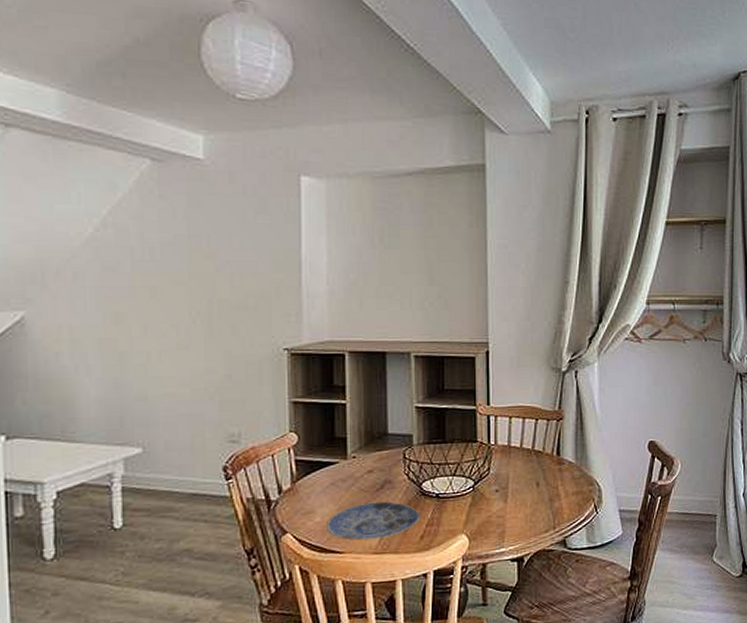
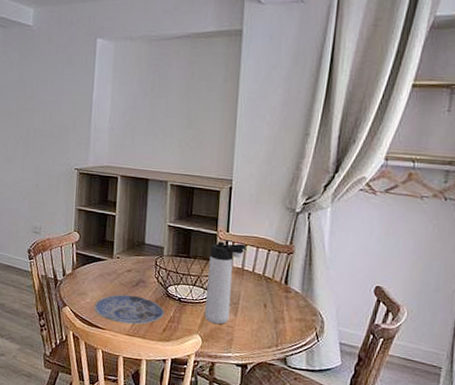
thermos bottle: none [470,416,512,516] -> present [205,241,247,324]

